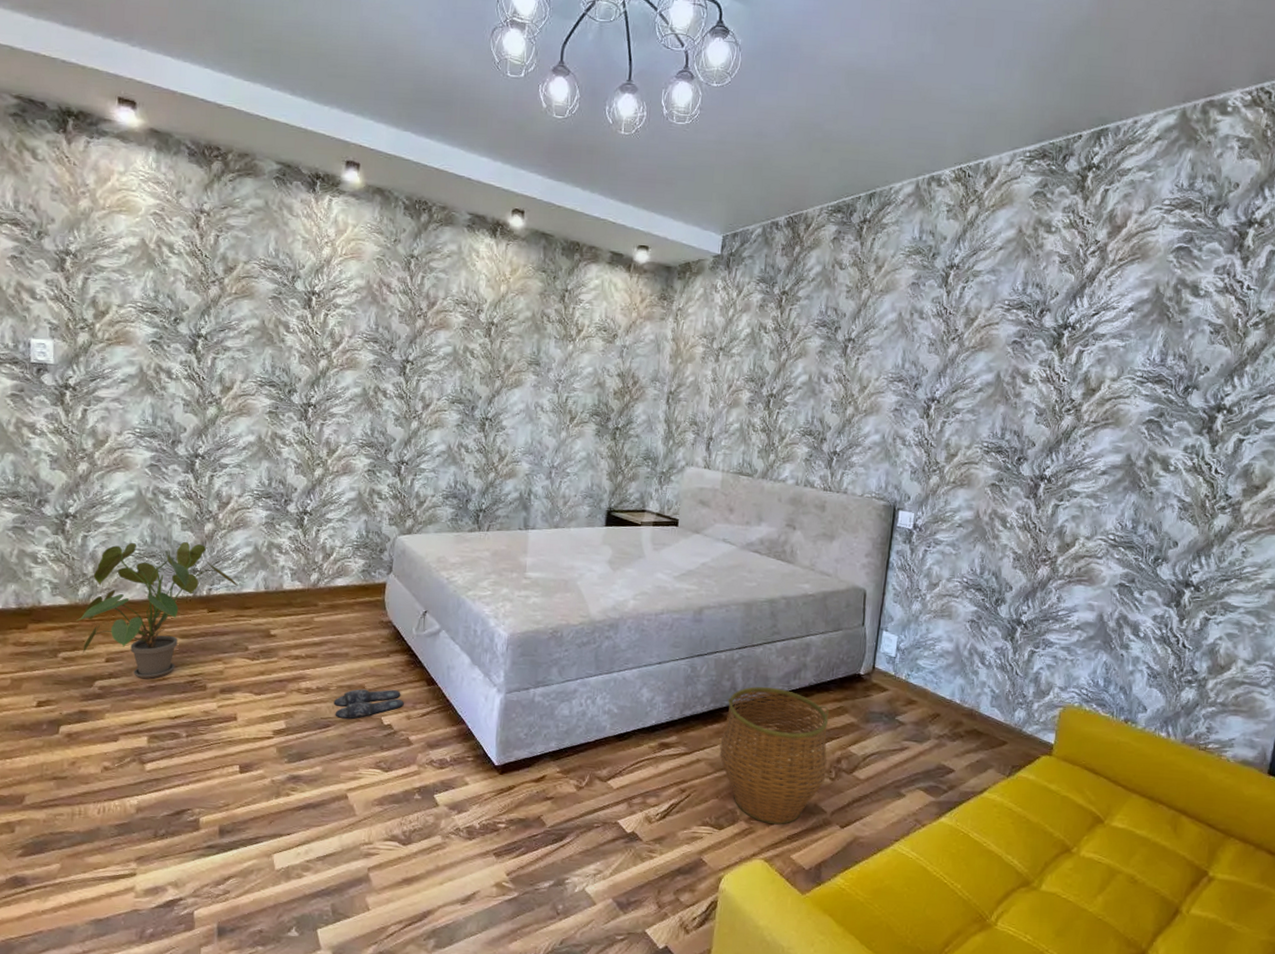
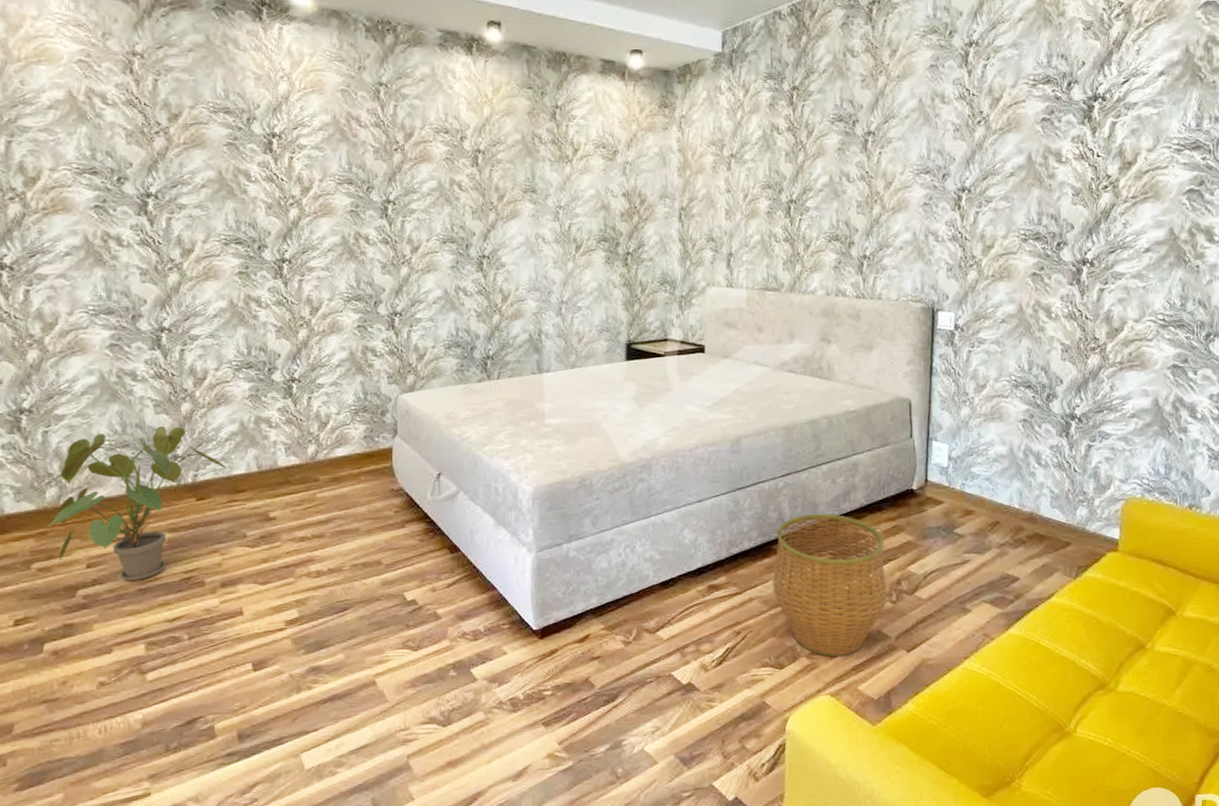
slippers: present [333,689,404,720] -> none [348,562,427,600]

